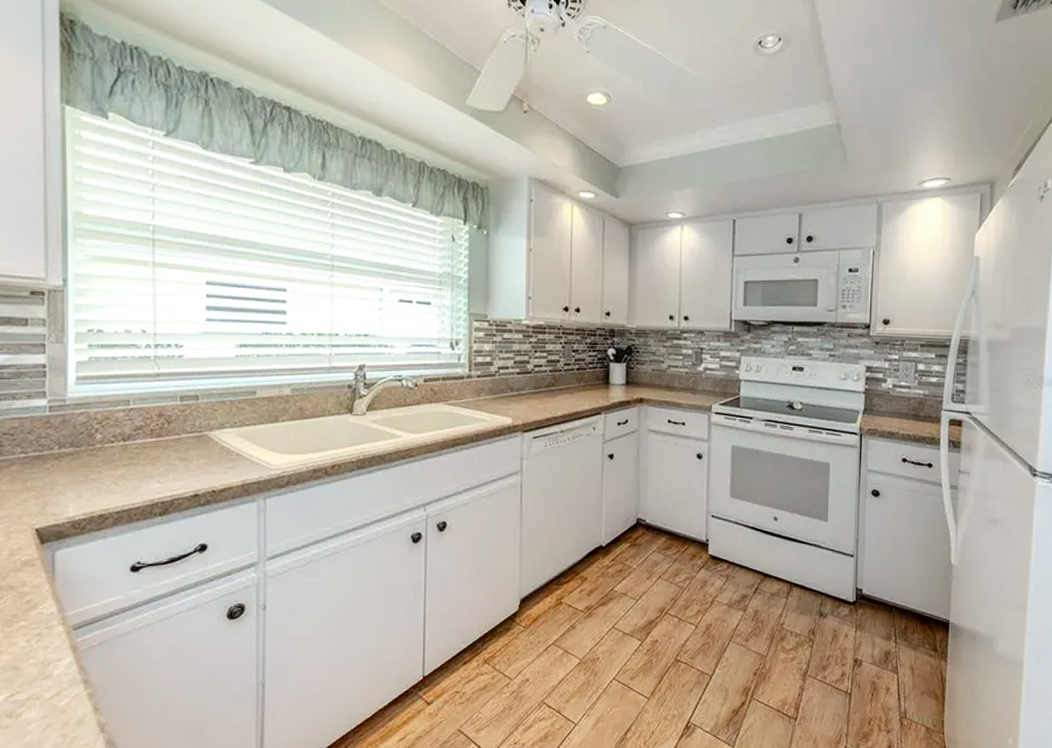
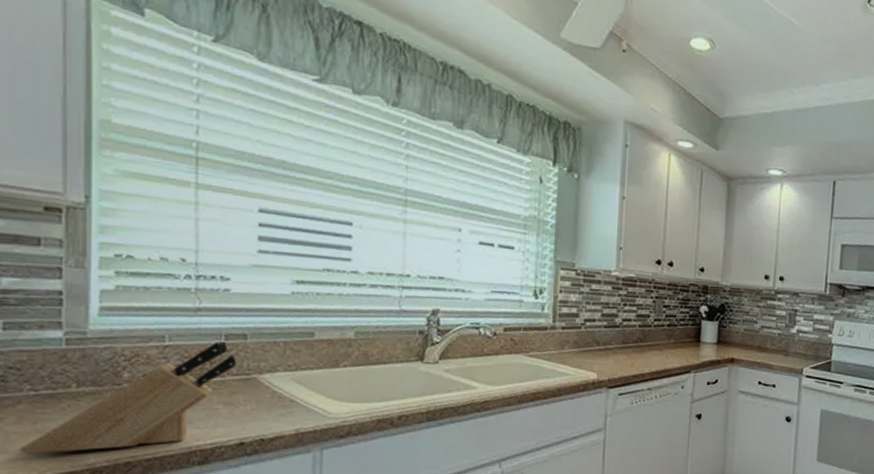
knife block: none [12,402,191,509] -> present [18,341,237,454]

